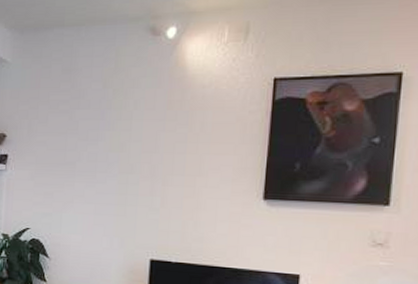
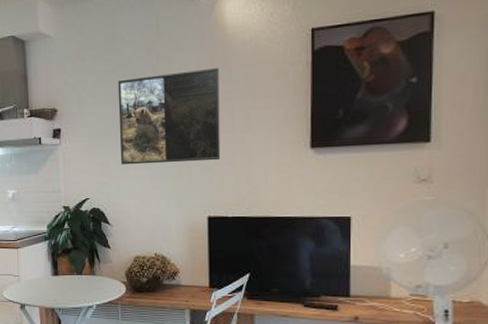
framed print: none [66,108,175,203] -> present [117,67,221,165]

